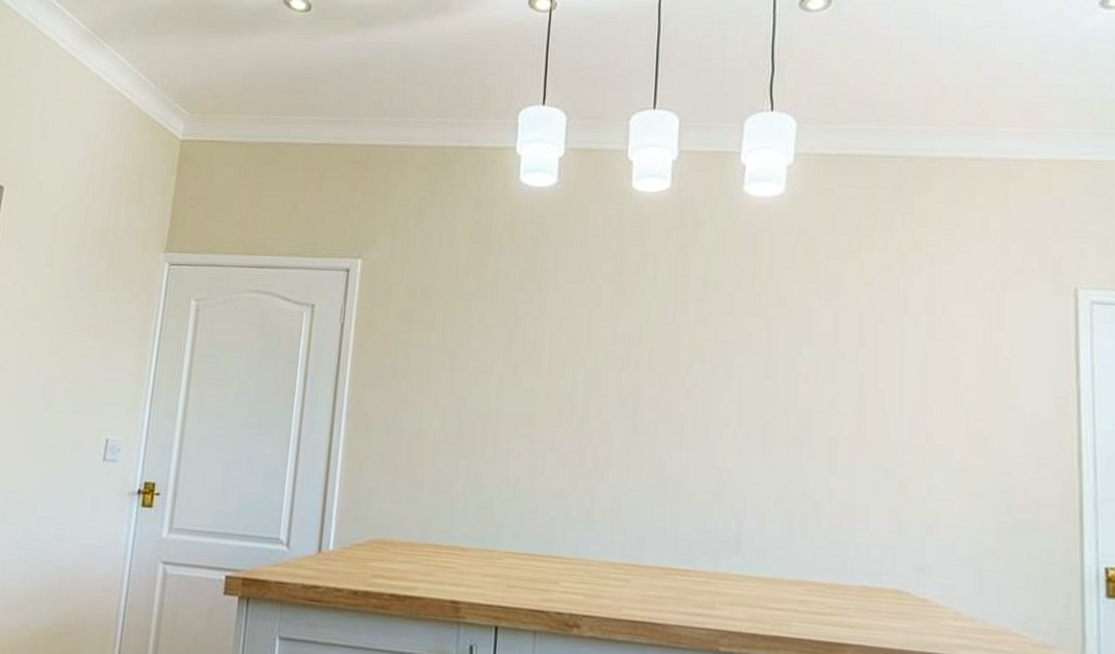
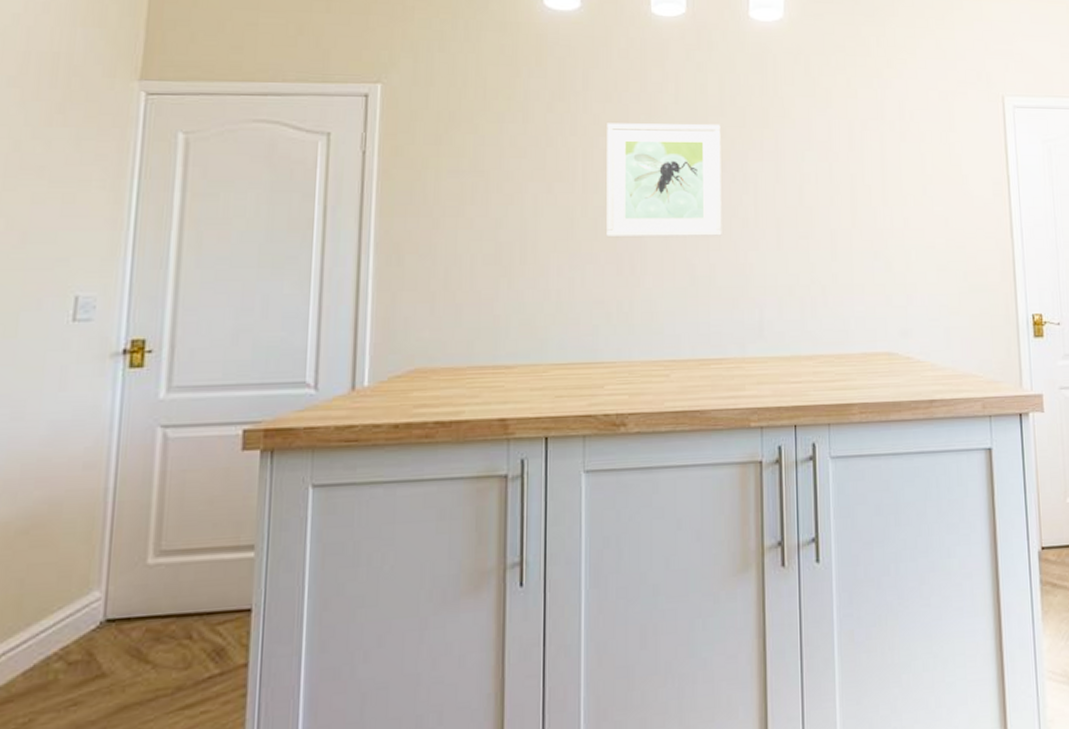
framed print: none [570,305,703,435] -> present [606,123,722,238]

